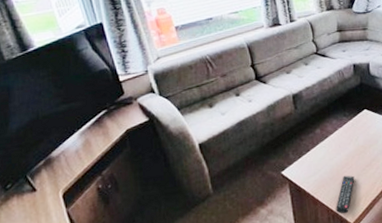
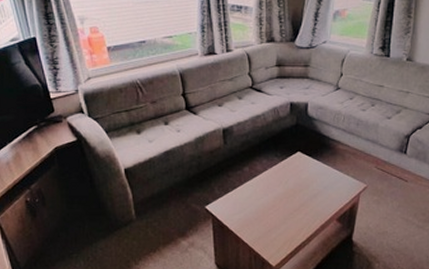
remote control: present [336,175,355,214] -> none [258,217,281,256]

